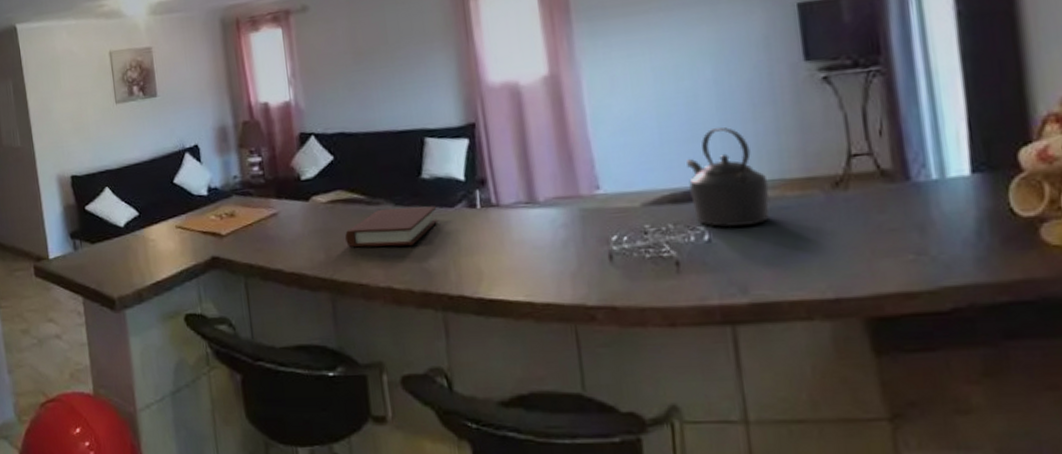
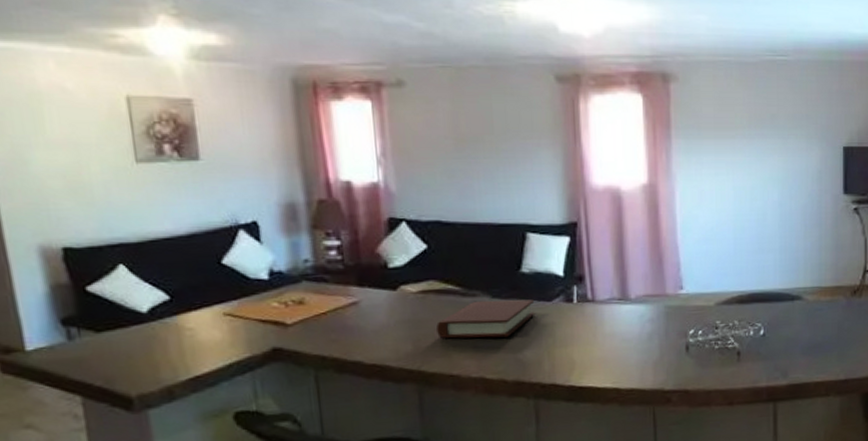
kettle: present [687,127,769,228] -> none [753,242,810,324]

